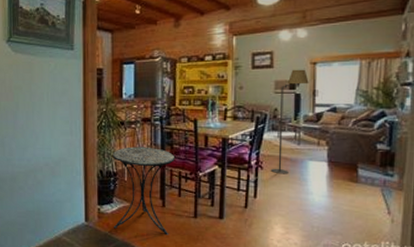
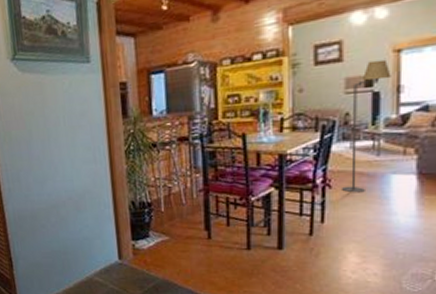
side table: present [112,146,174,235] -> none [144,171,220,271]

